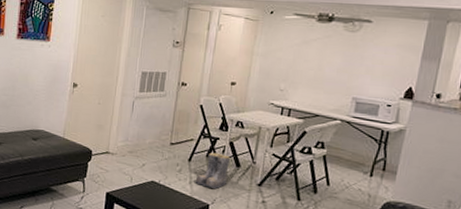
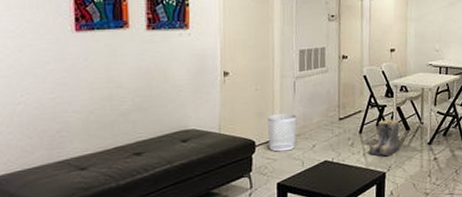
waste bin: none [103,128,132,165] -> present [268,113,297,152]

